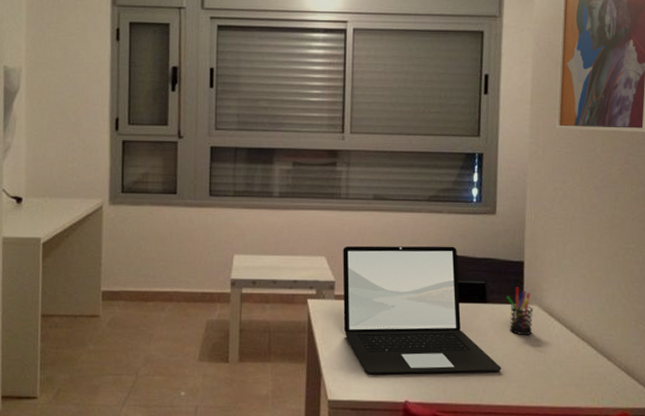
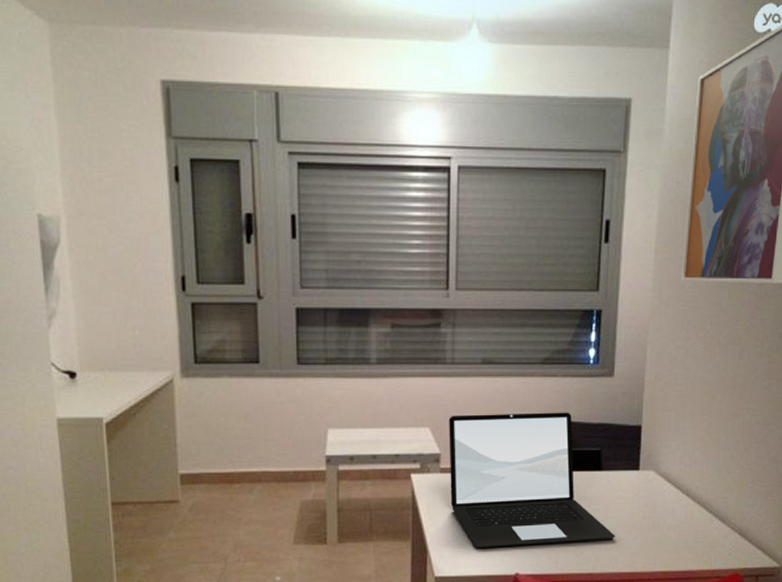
pen holder: present [506,287,533,335] -> none [622,452,649,501]

